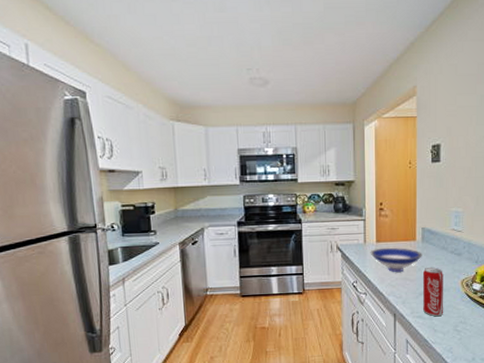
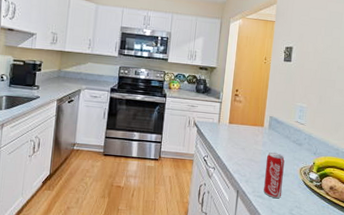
bowl: present [370,247,422,272] -> none [222,129,268,153]

